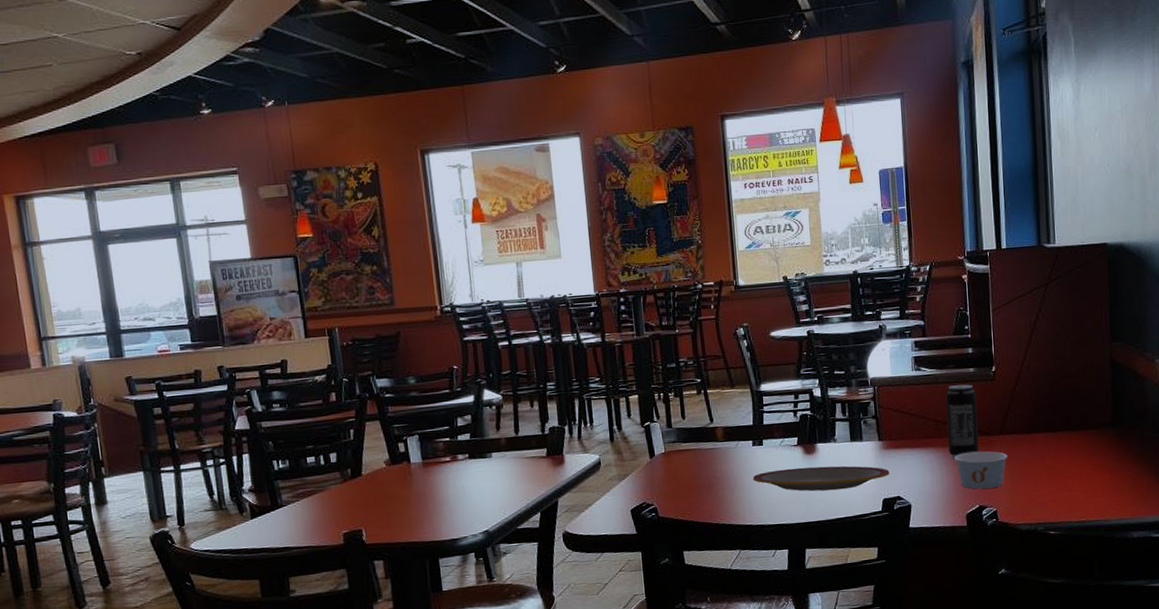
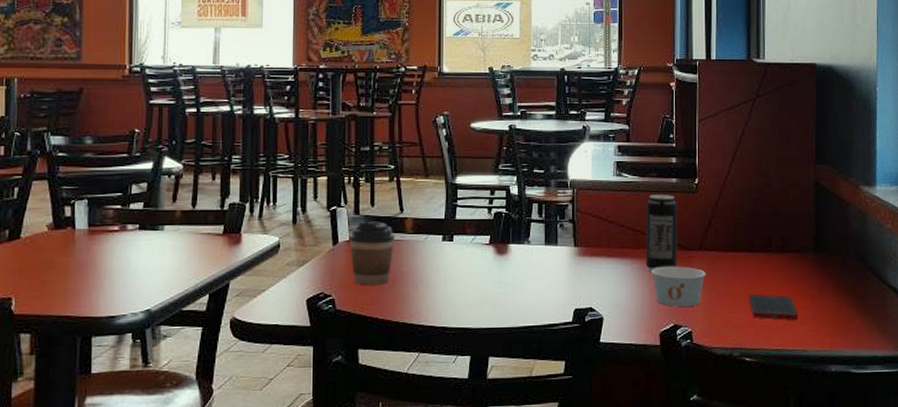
coffee cup: none [664,433,708,493] -> present [349,220,396,285]
plate: present [752,465,890,491] -> none [439,268,583,296]
cell phone: none [1050,470,1100,494] -> present [748,294,799,320]

